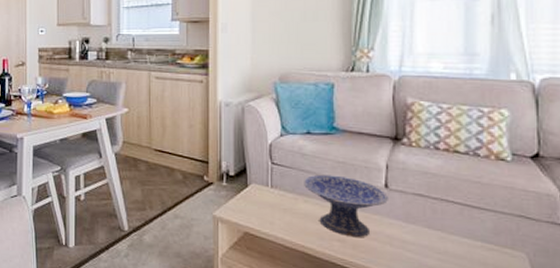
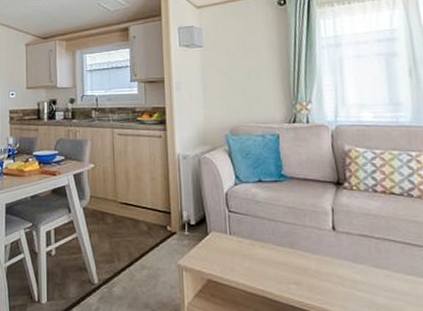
decorative bowl: present [304,174,390,238] -> none [259,220,338,280]

